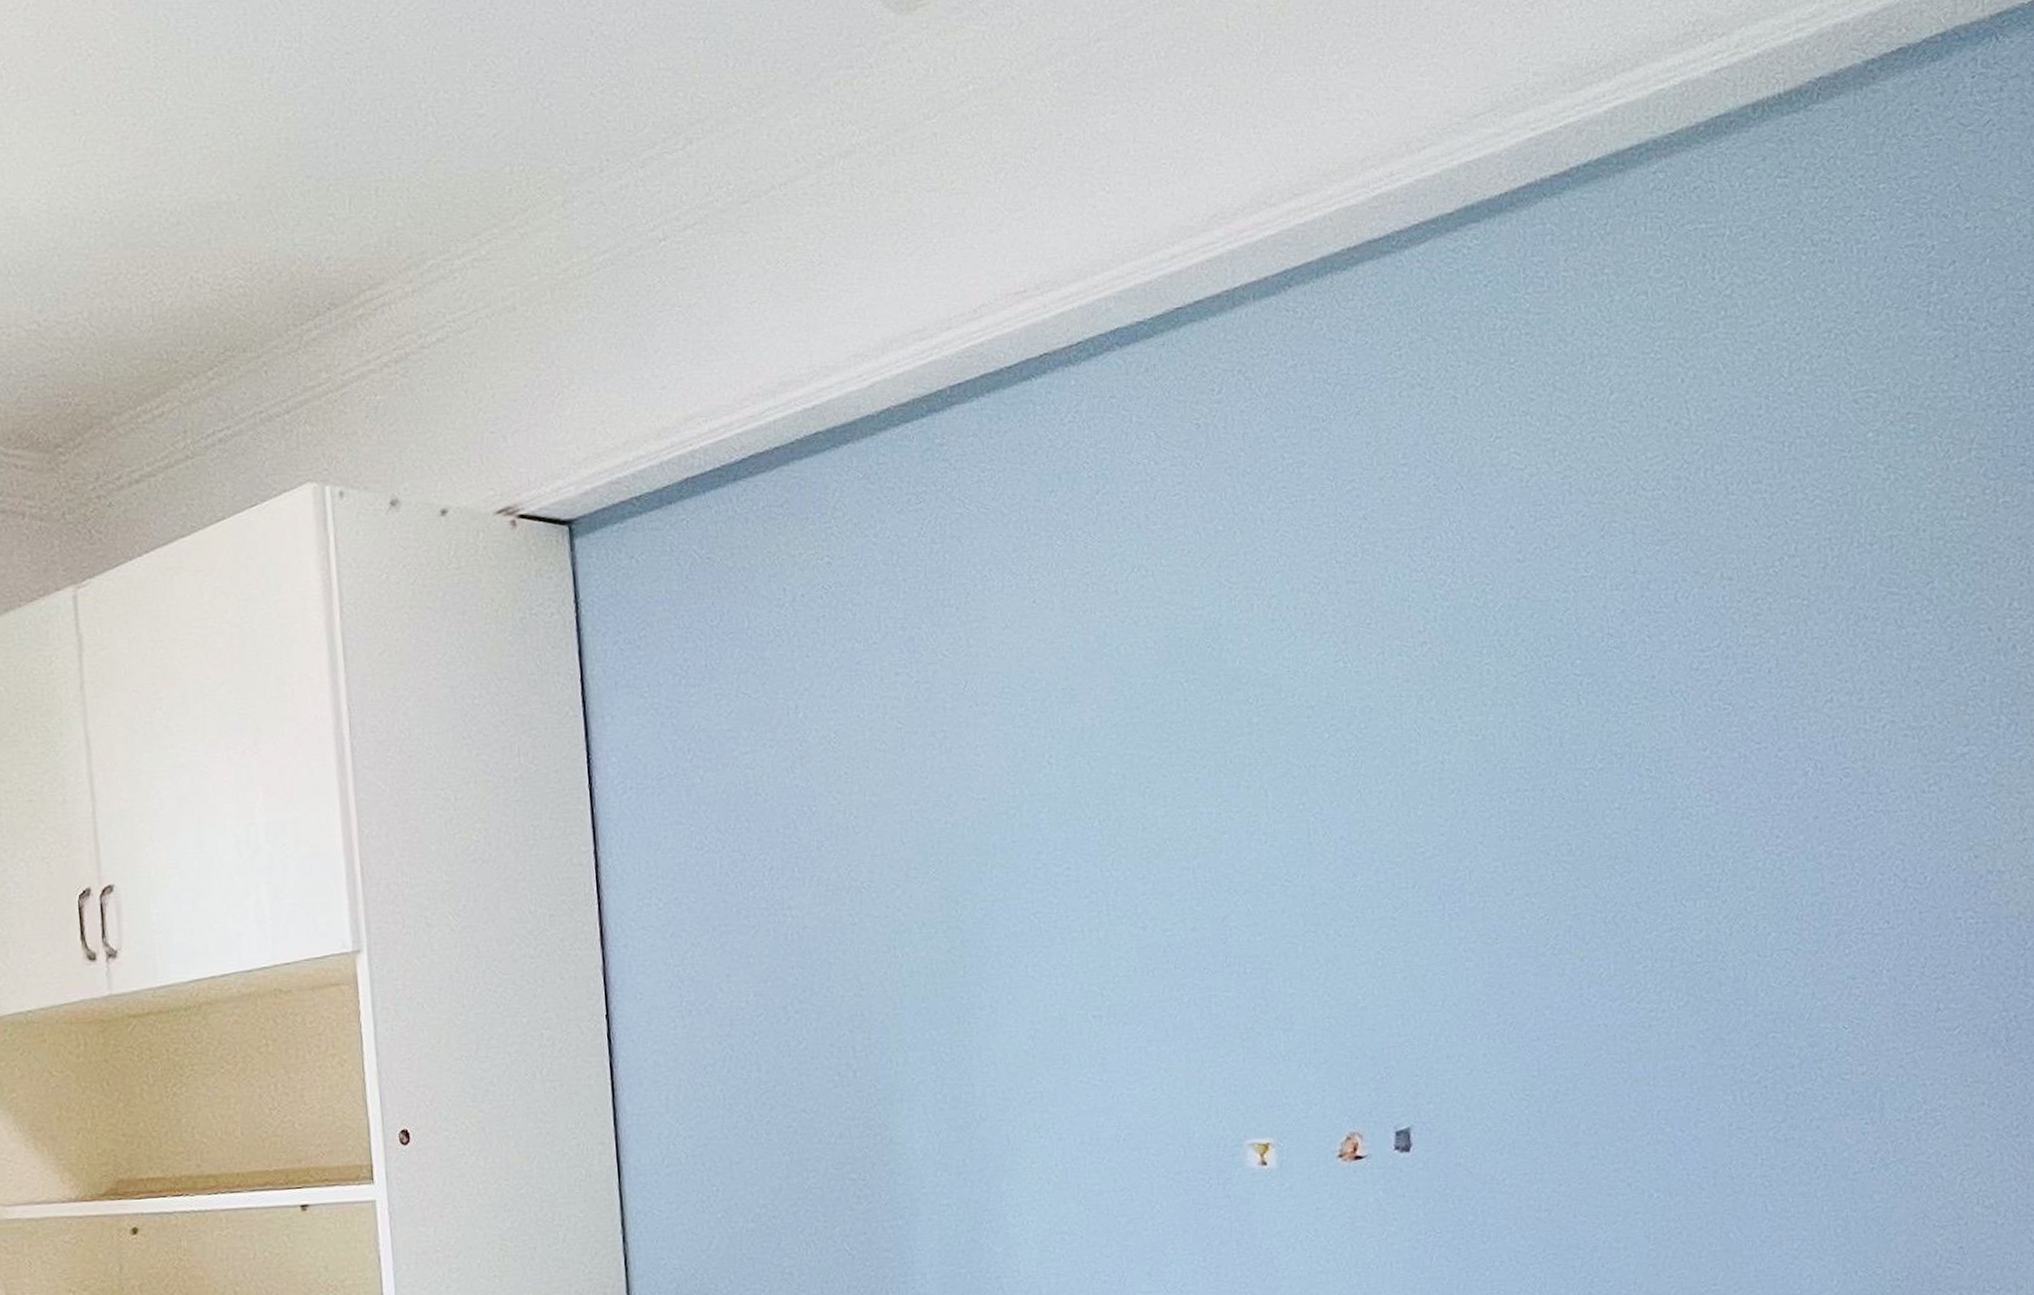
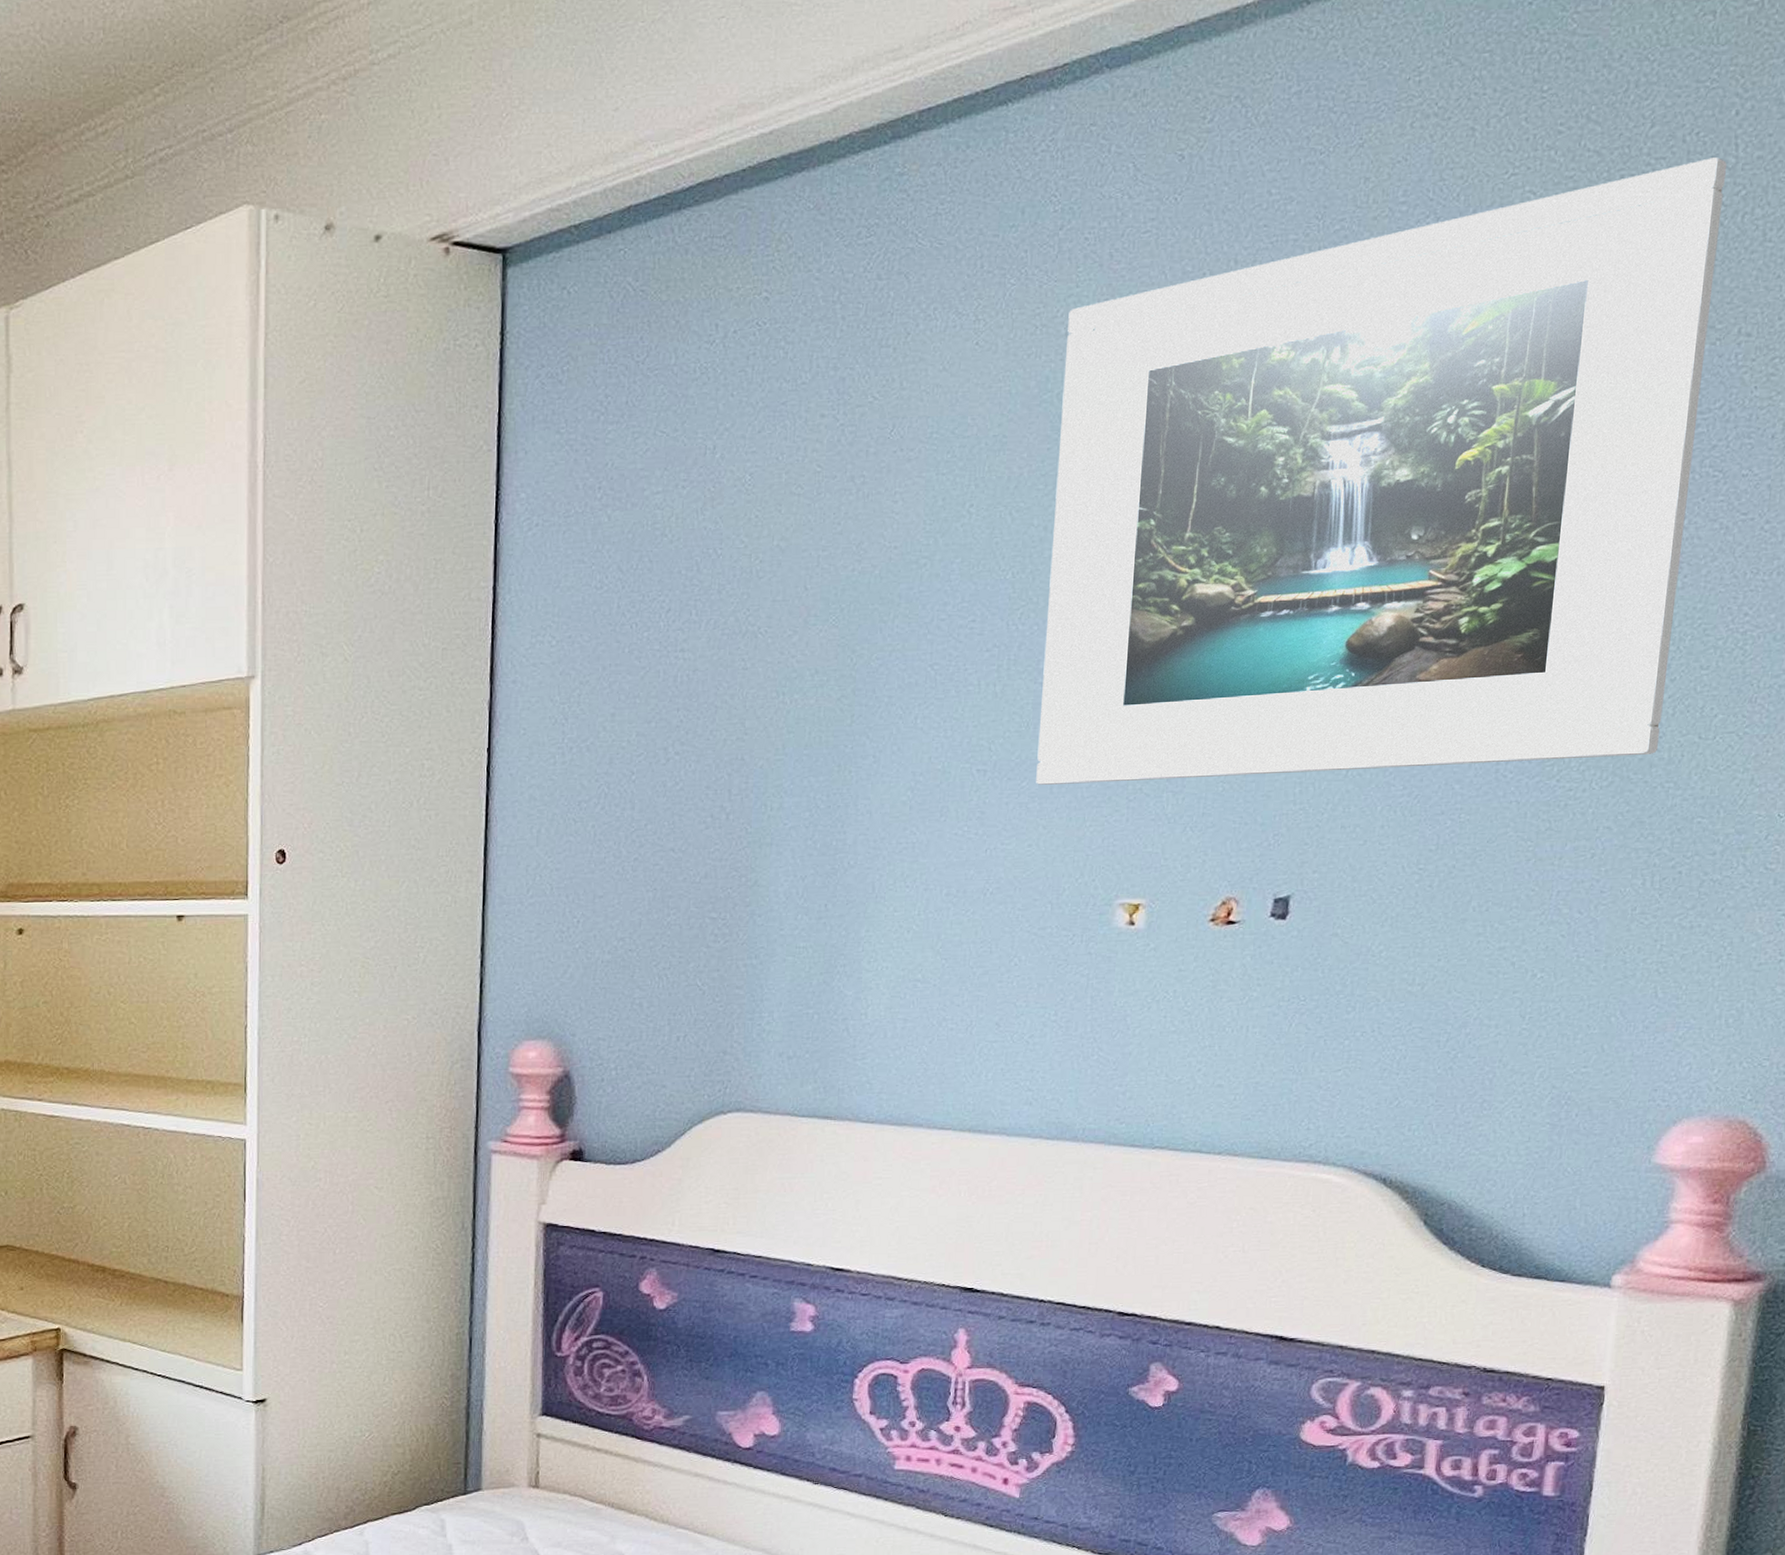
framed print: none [1115,420,1723,1028] -> present [1036,157,1727,785]

